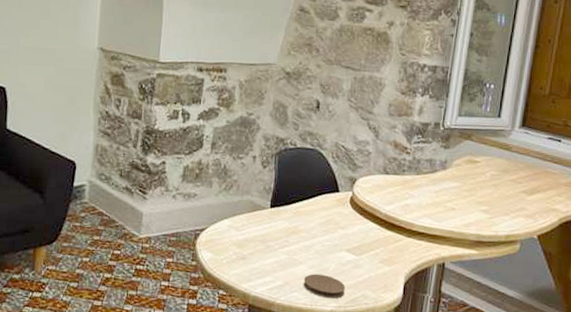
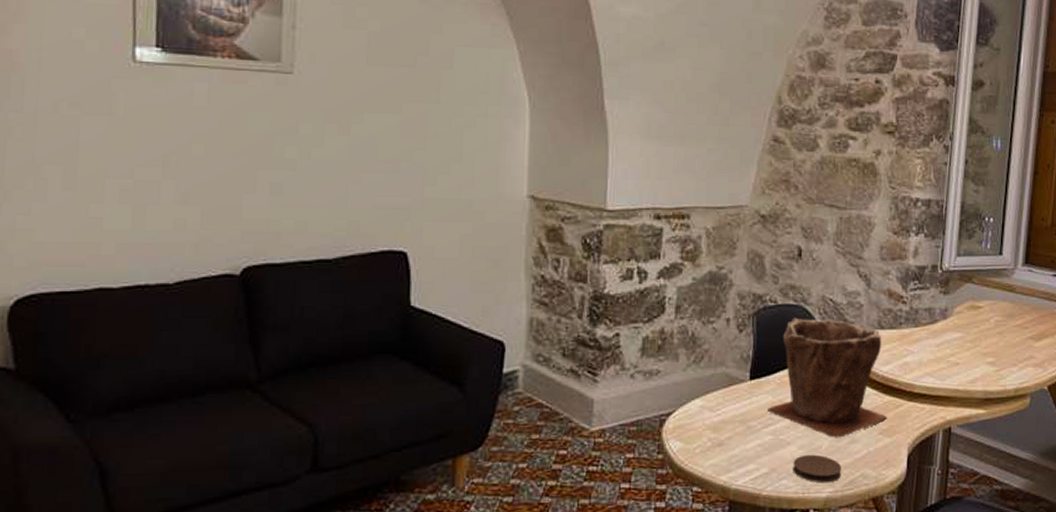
plant pot: none [284,159,388,263] -> present [767,317,887,438]

